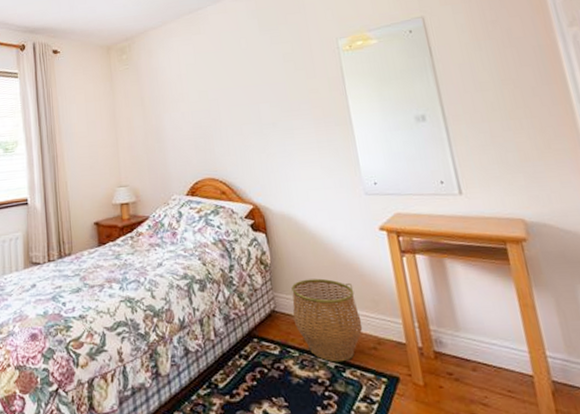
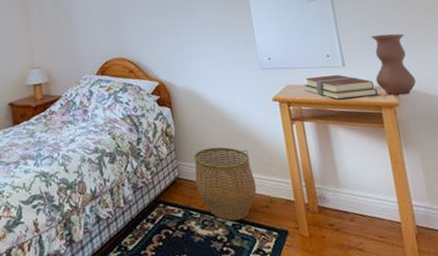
books: none [415,203,502,232] -> present [304,75,378,100]
vase: none [491,159,547,229] -> present [370,33,416,96]

